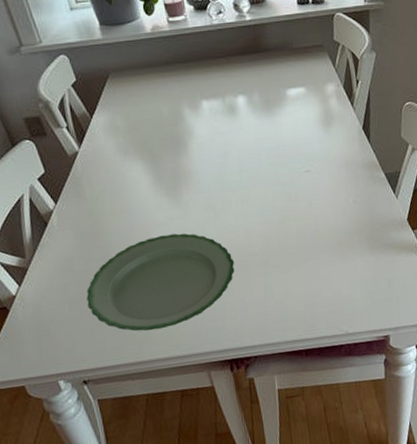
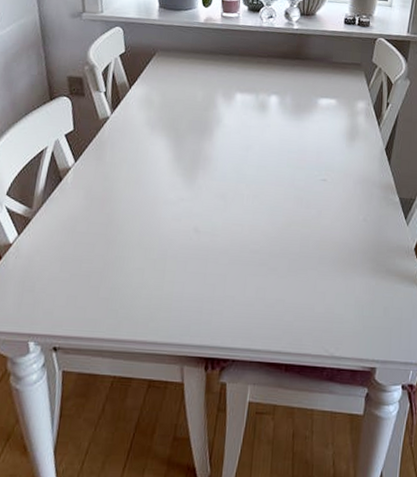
plate: present [86,233,235,331] -> none [78,213,233,310]

